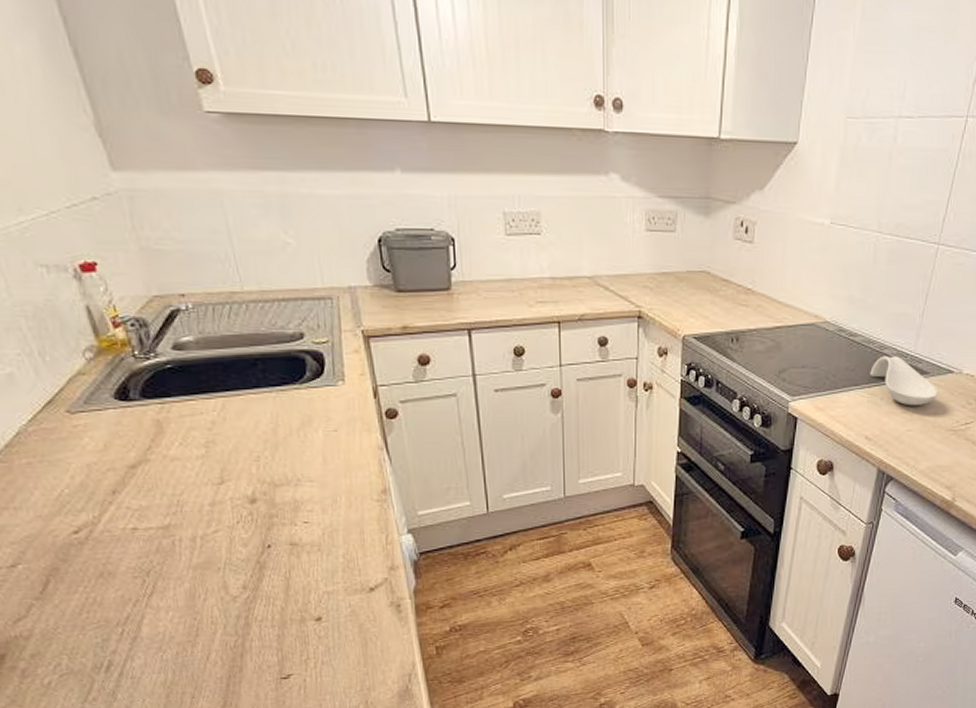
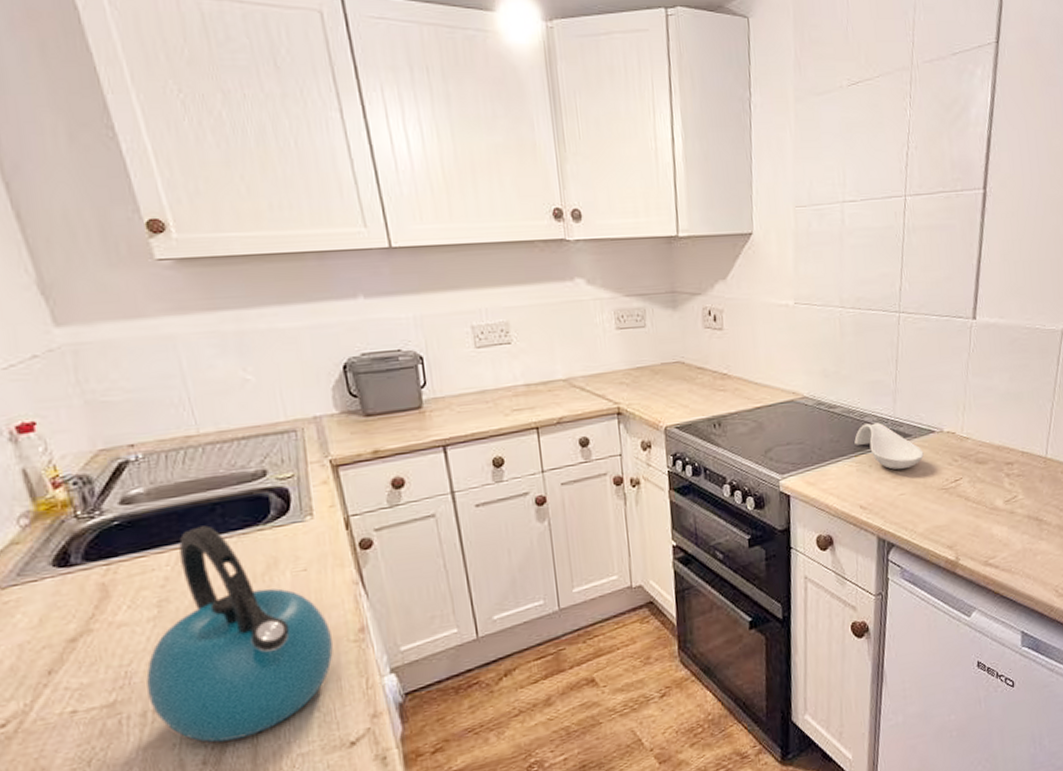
kettle: none [195,378,358,572] -> present [146,525,333,743]

